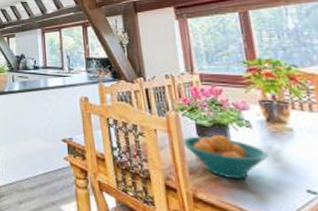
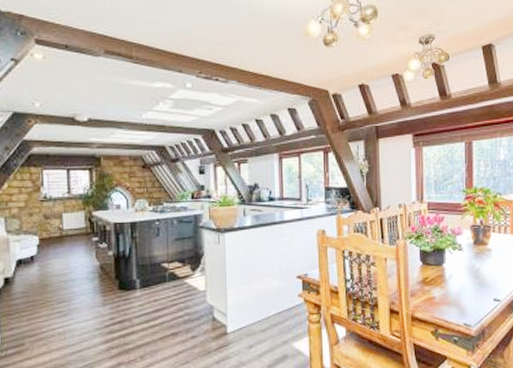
fruit bowl: present [182,134,269,179] -> none [407,258,472,296]

